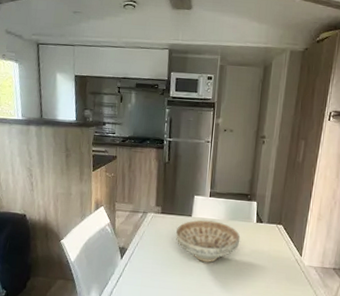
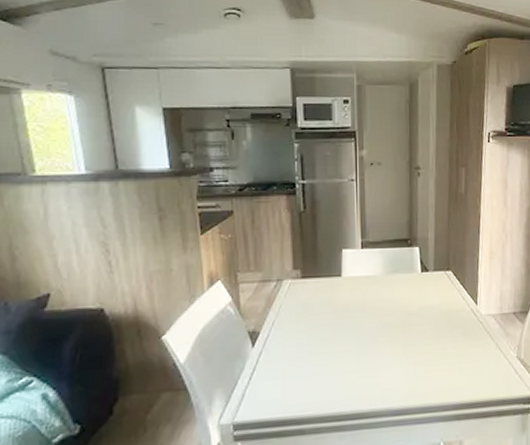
decorative bowl: present [175,220,241,263] -> none [322,278,405,332]

